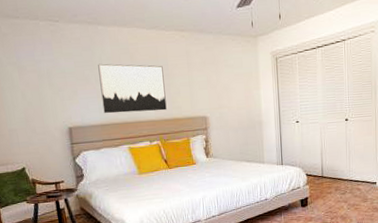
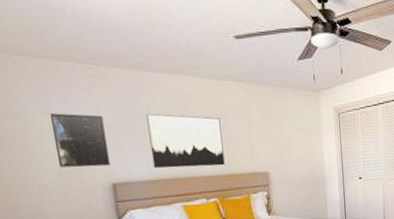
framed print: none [19,65,67,113] -> present [50,113,110,168]

